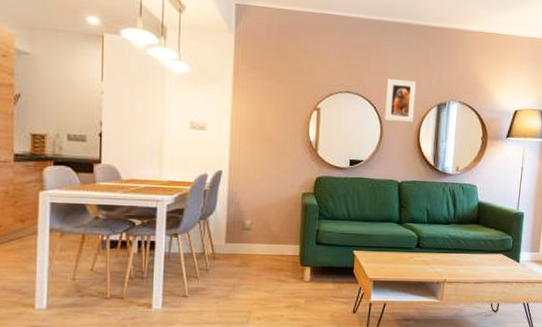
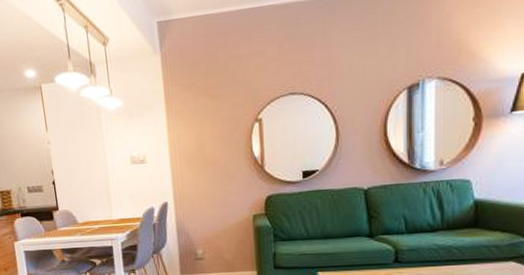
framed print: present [385,78,417,123] -> none [339,64,378,120]

